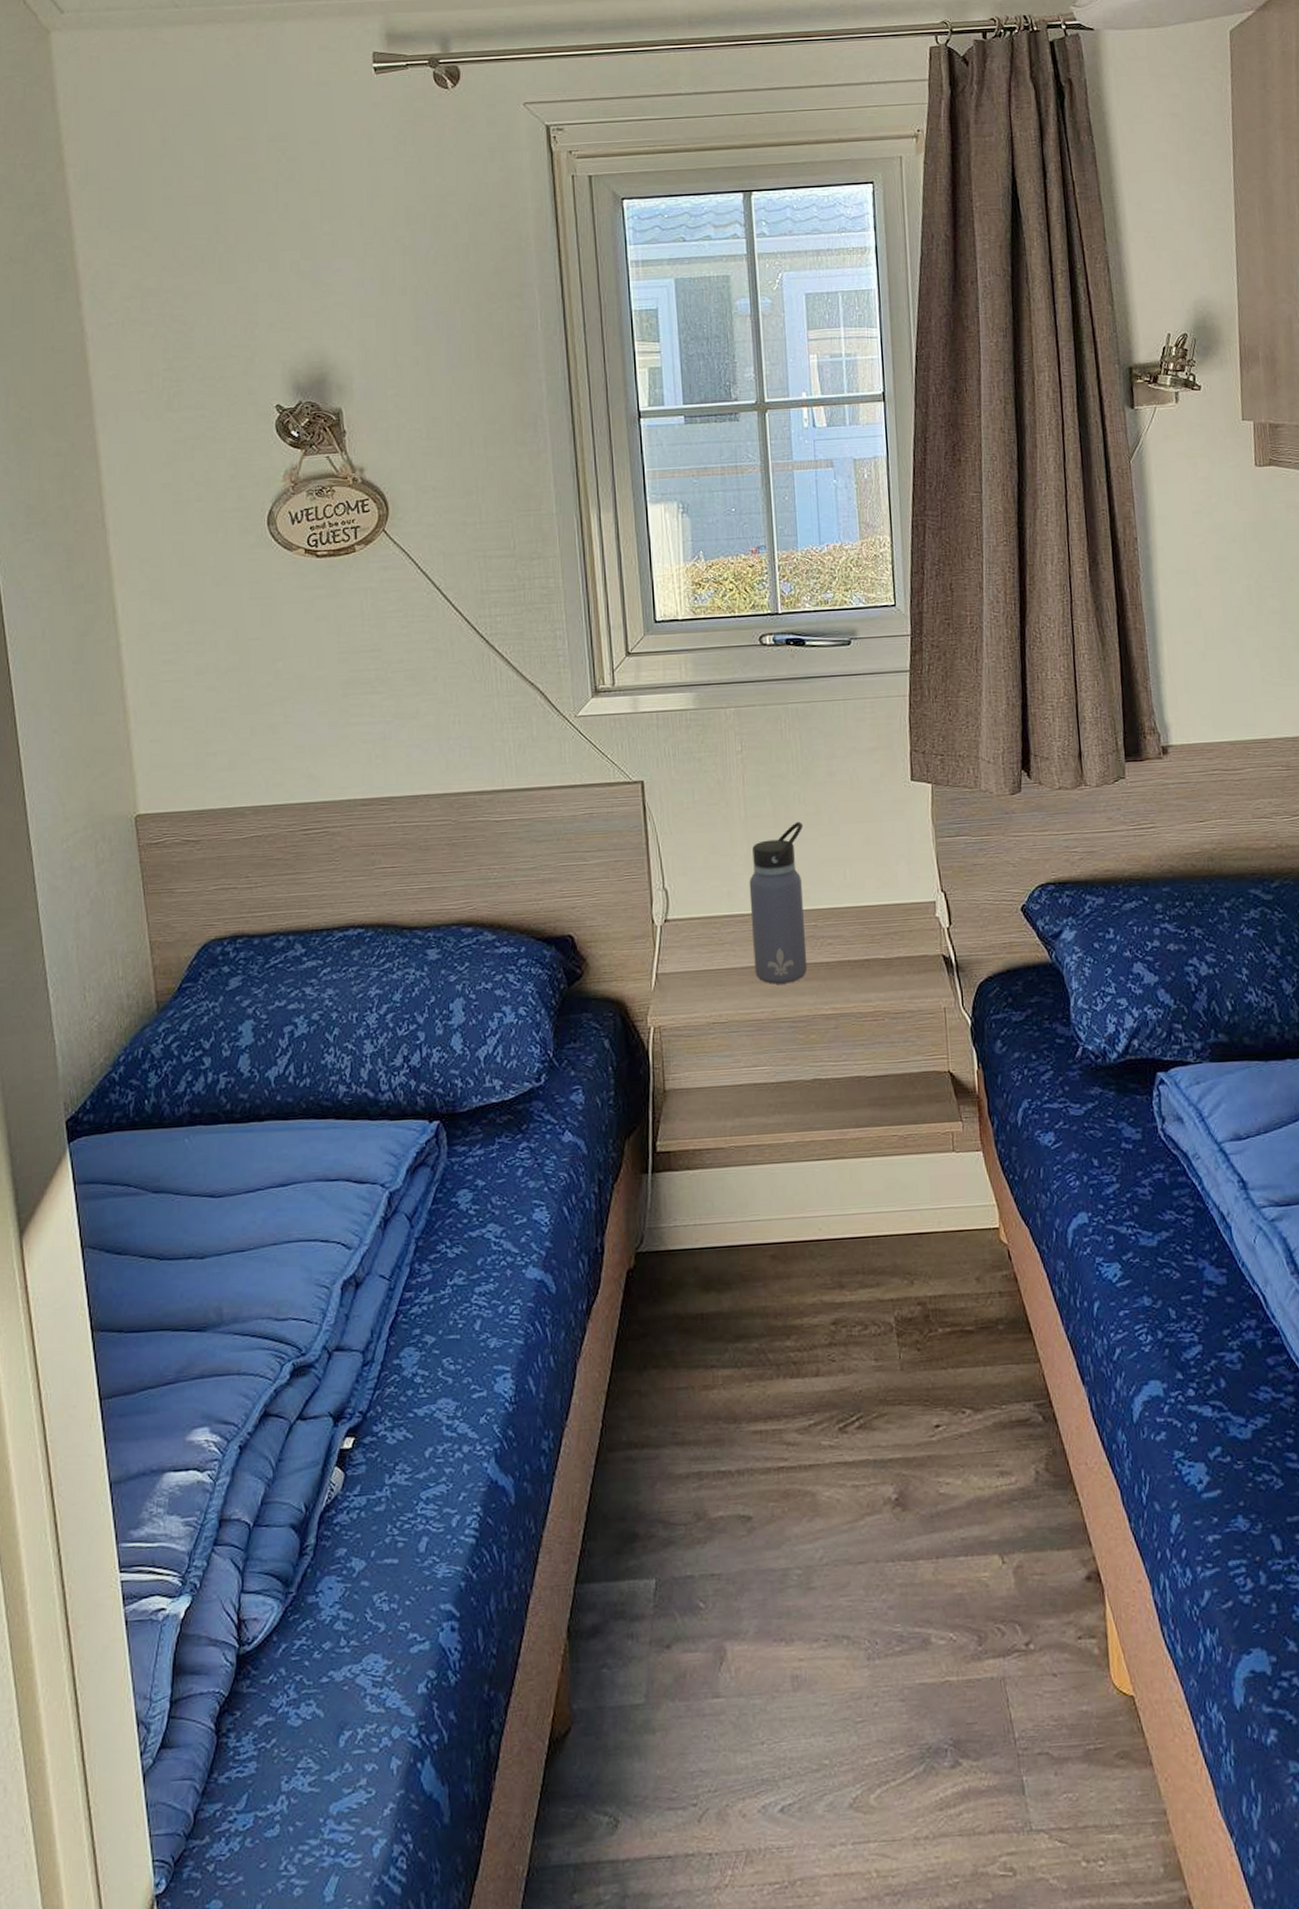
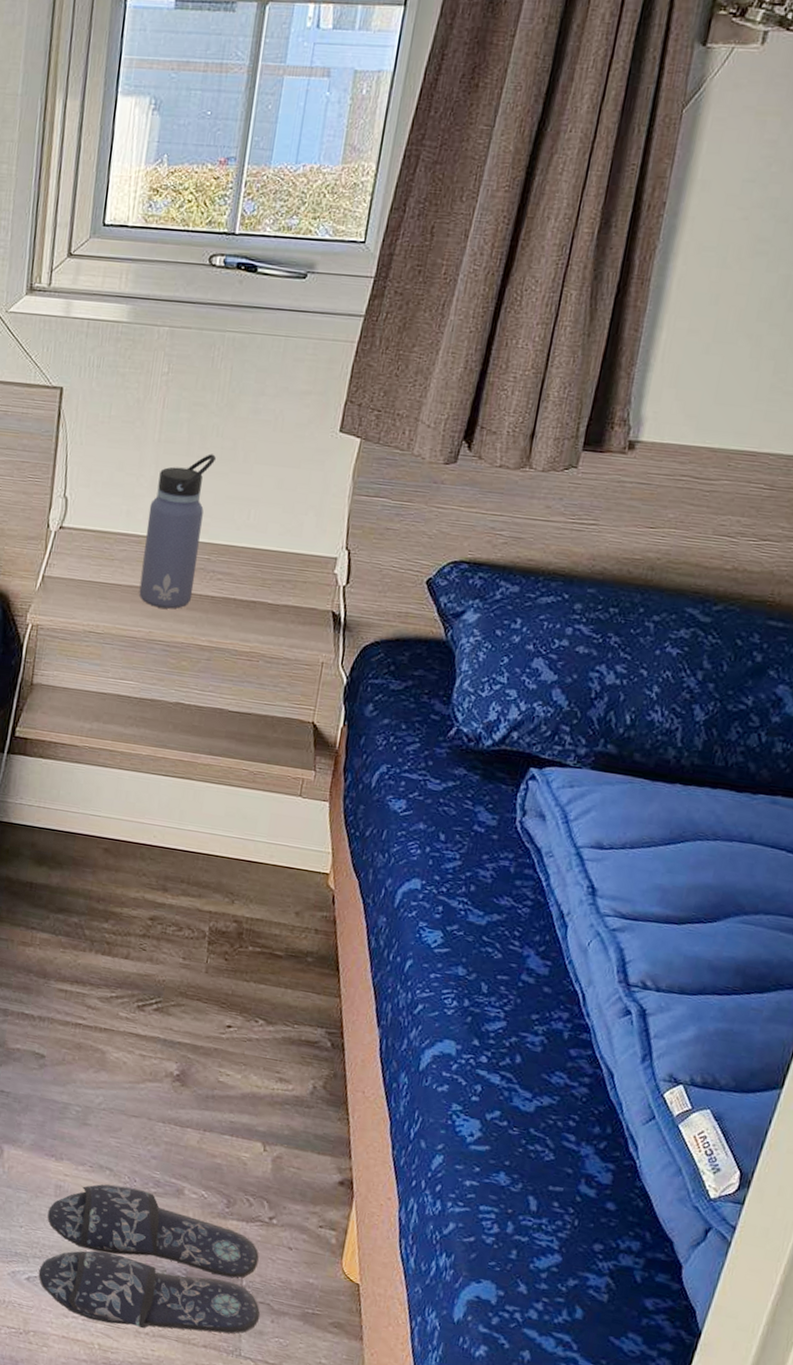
slippers: none [789,1652,1041,1841] -> present [38,1184,260,1334]

